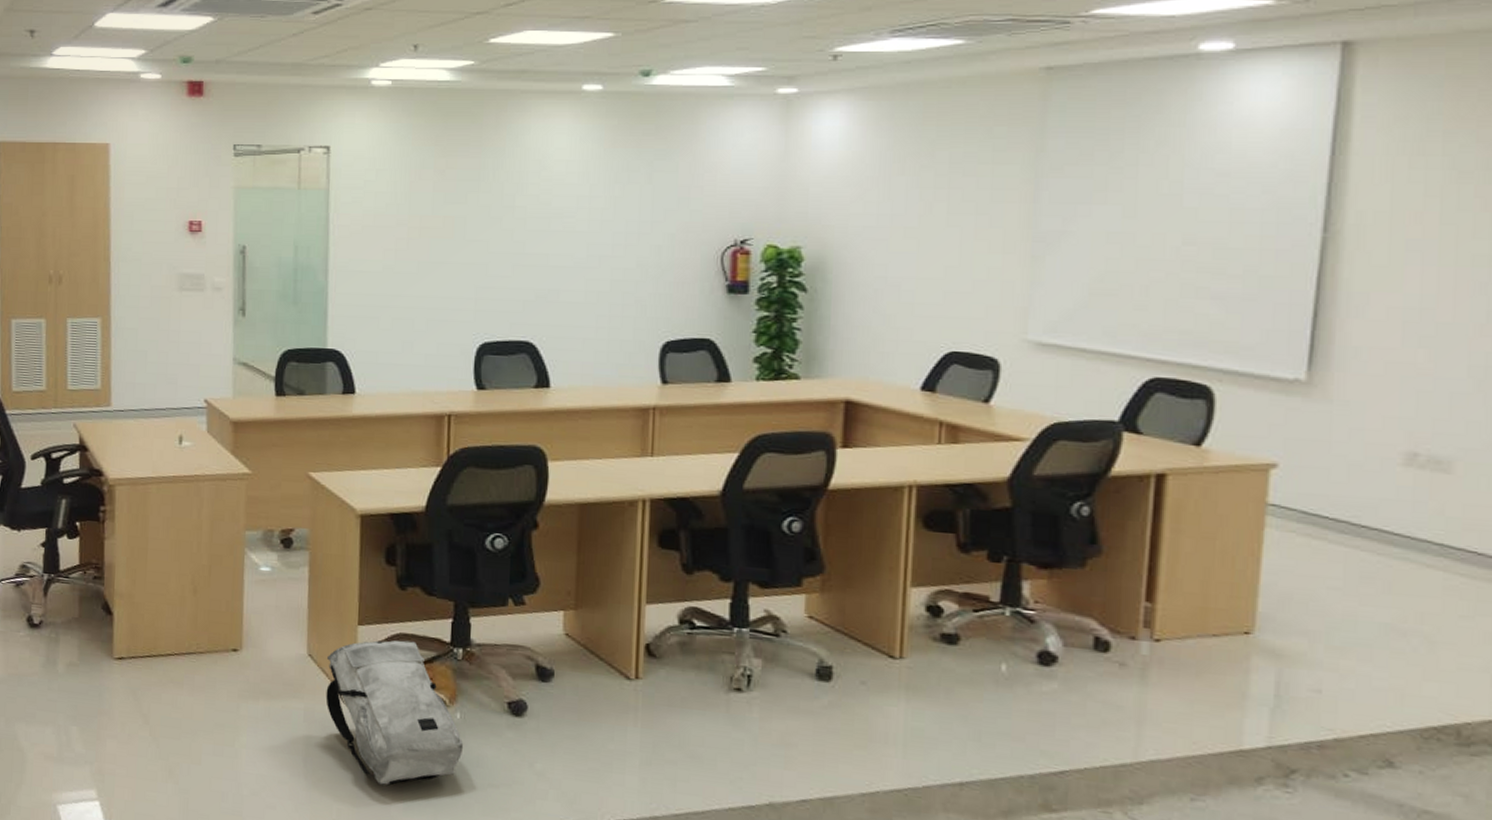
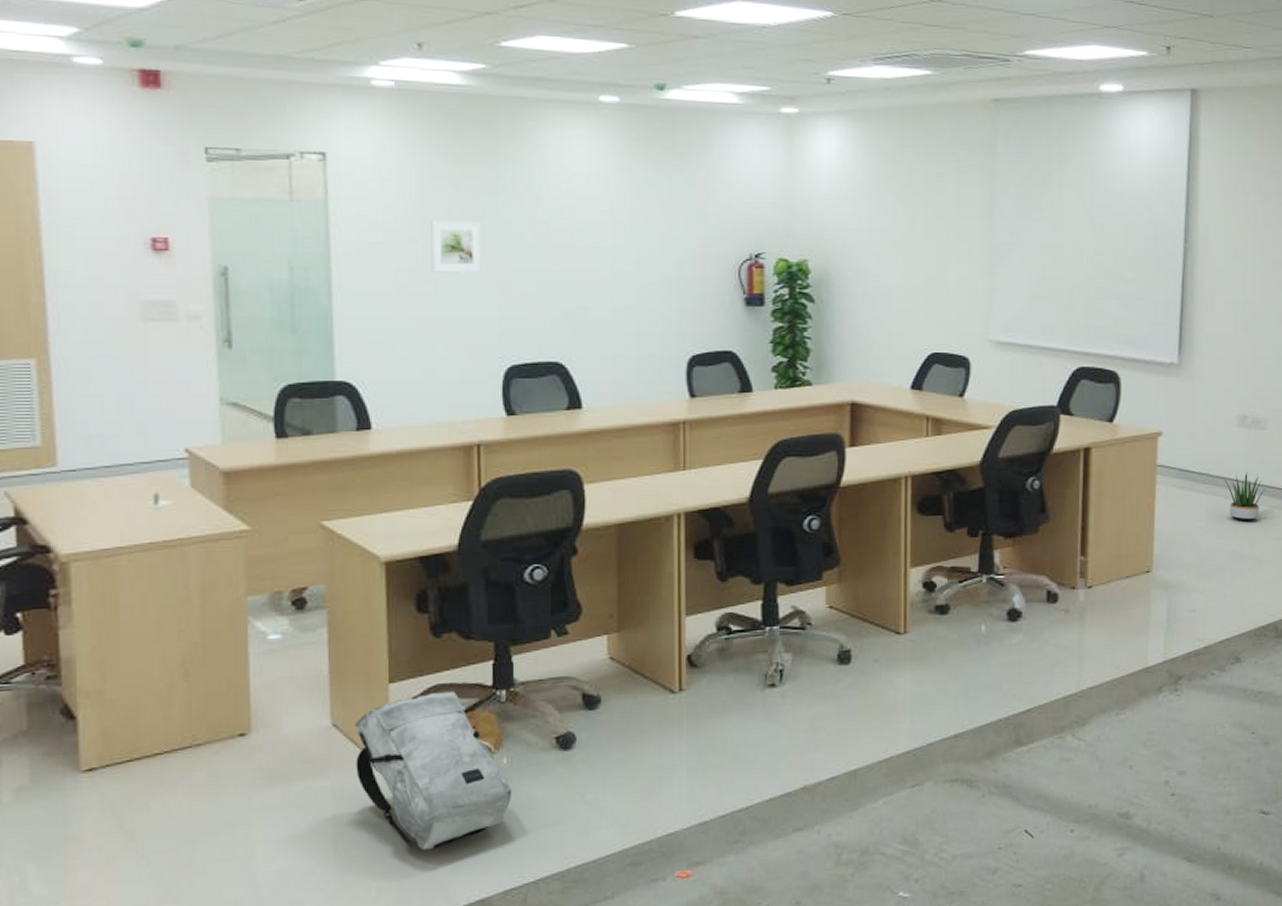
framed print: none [415,206,463,255] -> present [431,221,481,273]
potted plant: none [1373,524,1448,589] -> present [1223,471,1266,522]

